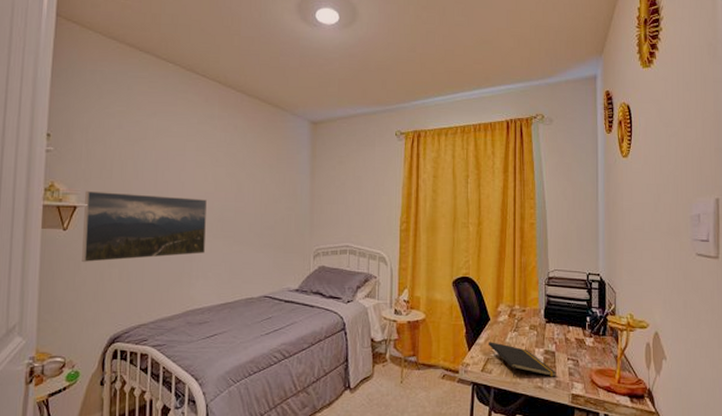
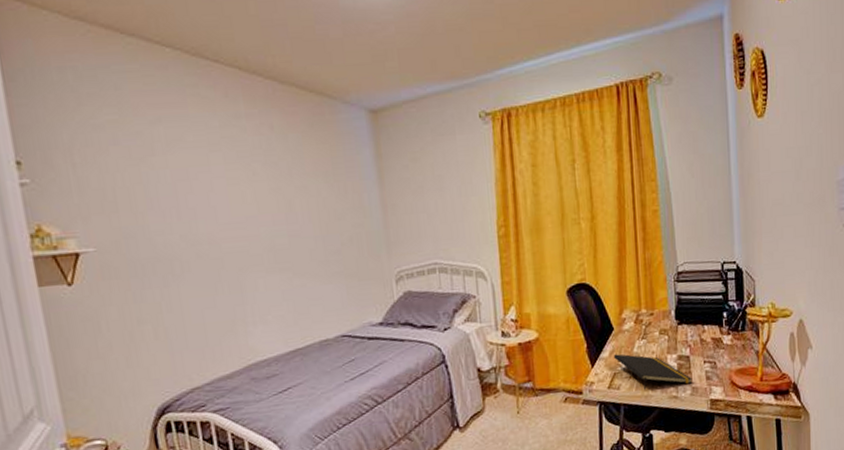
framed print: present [82,190,207,263] -> none [86,225,260,323]

